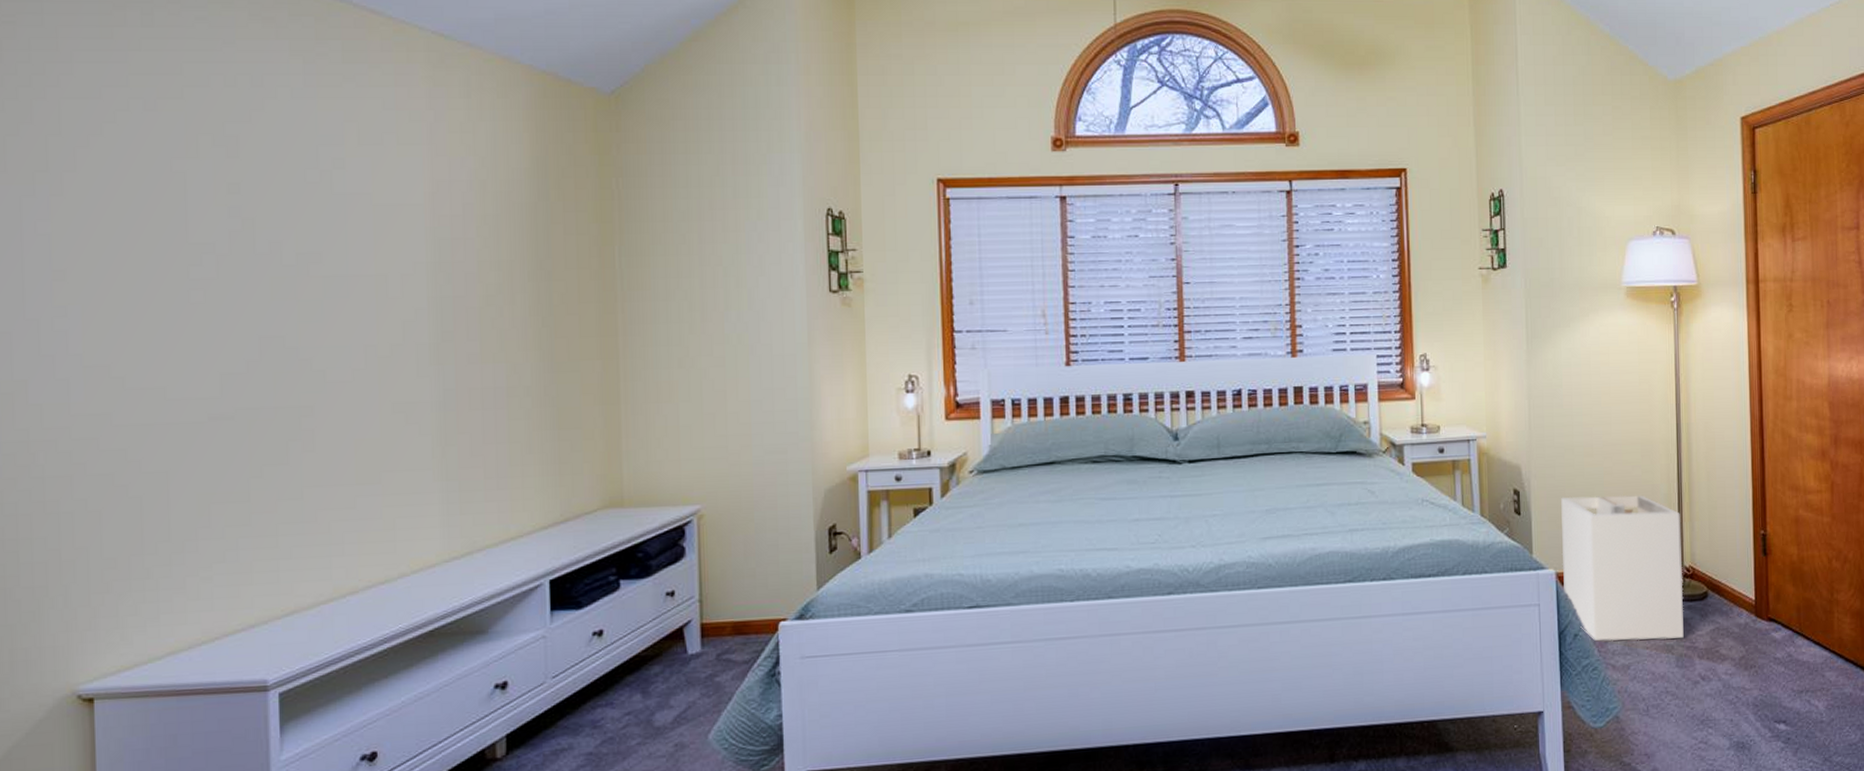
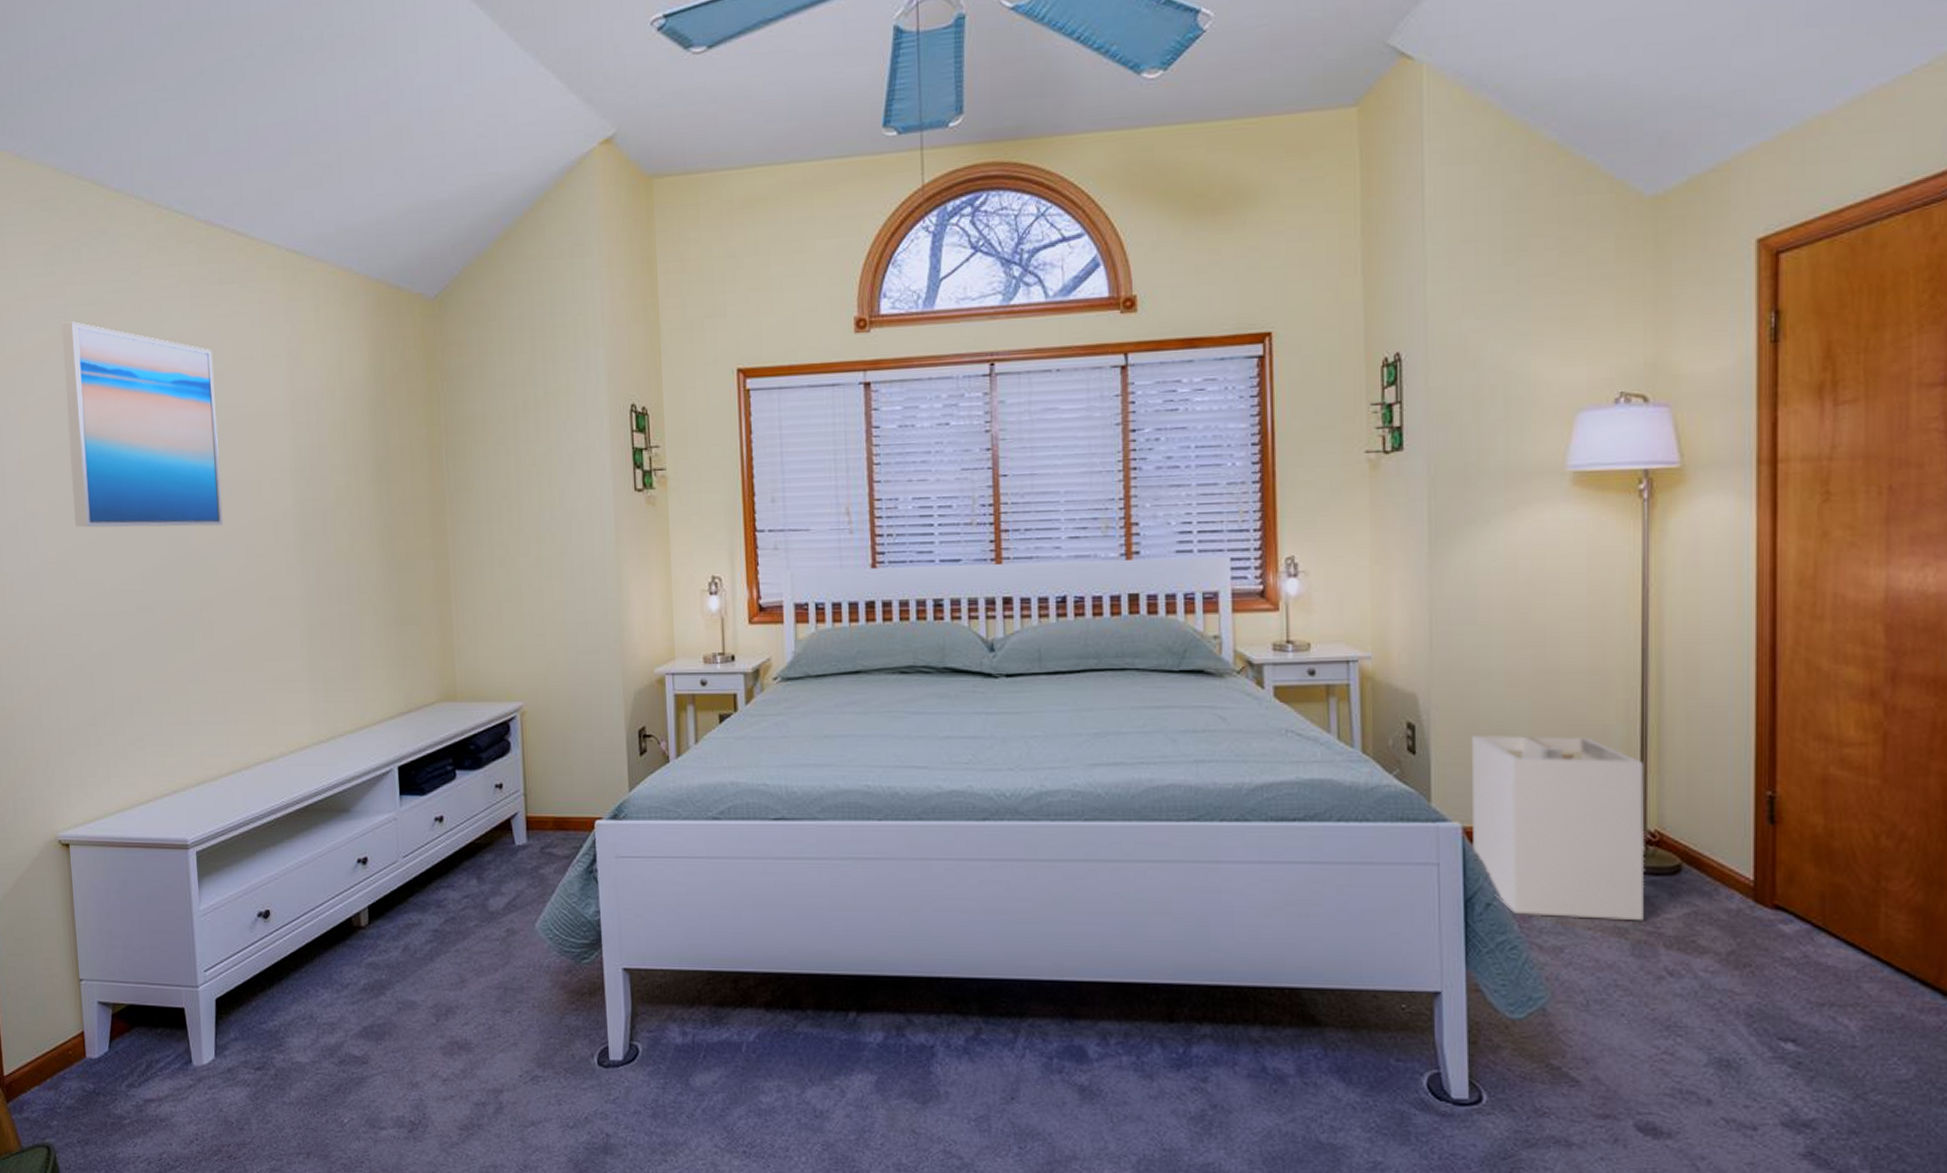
wall art: none [120,92,336,326] -> present [61,321,223,528]

